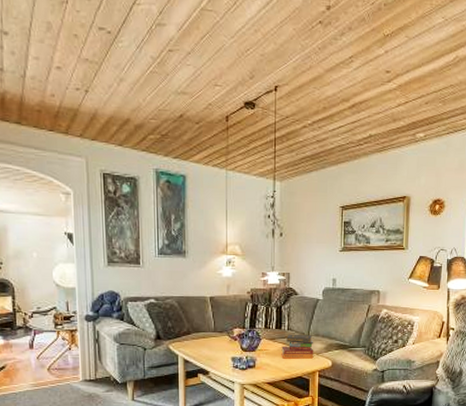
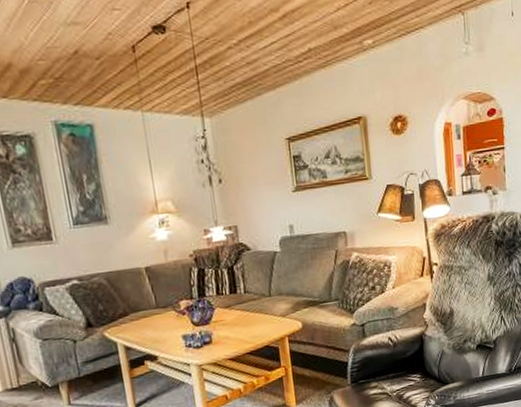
books: present [281,334,314,359] -> none [240,295,280,328]

